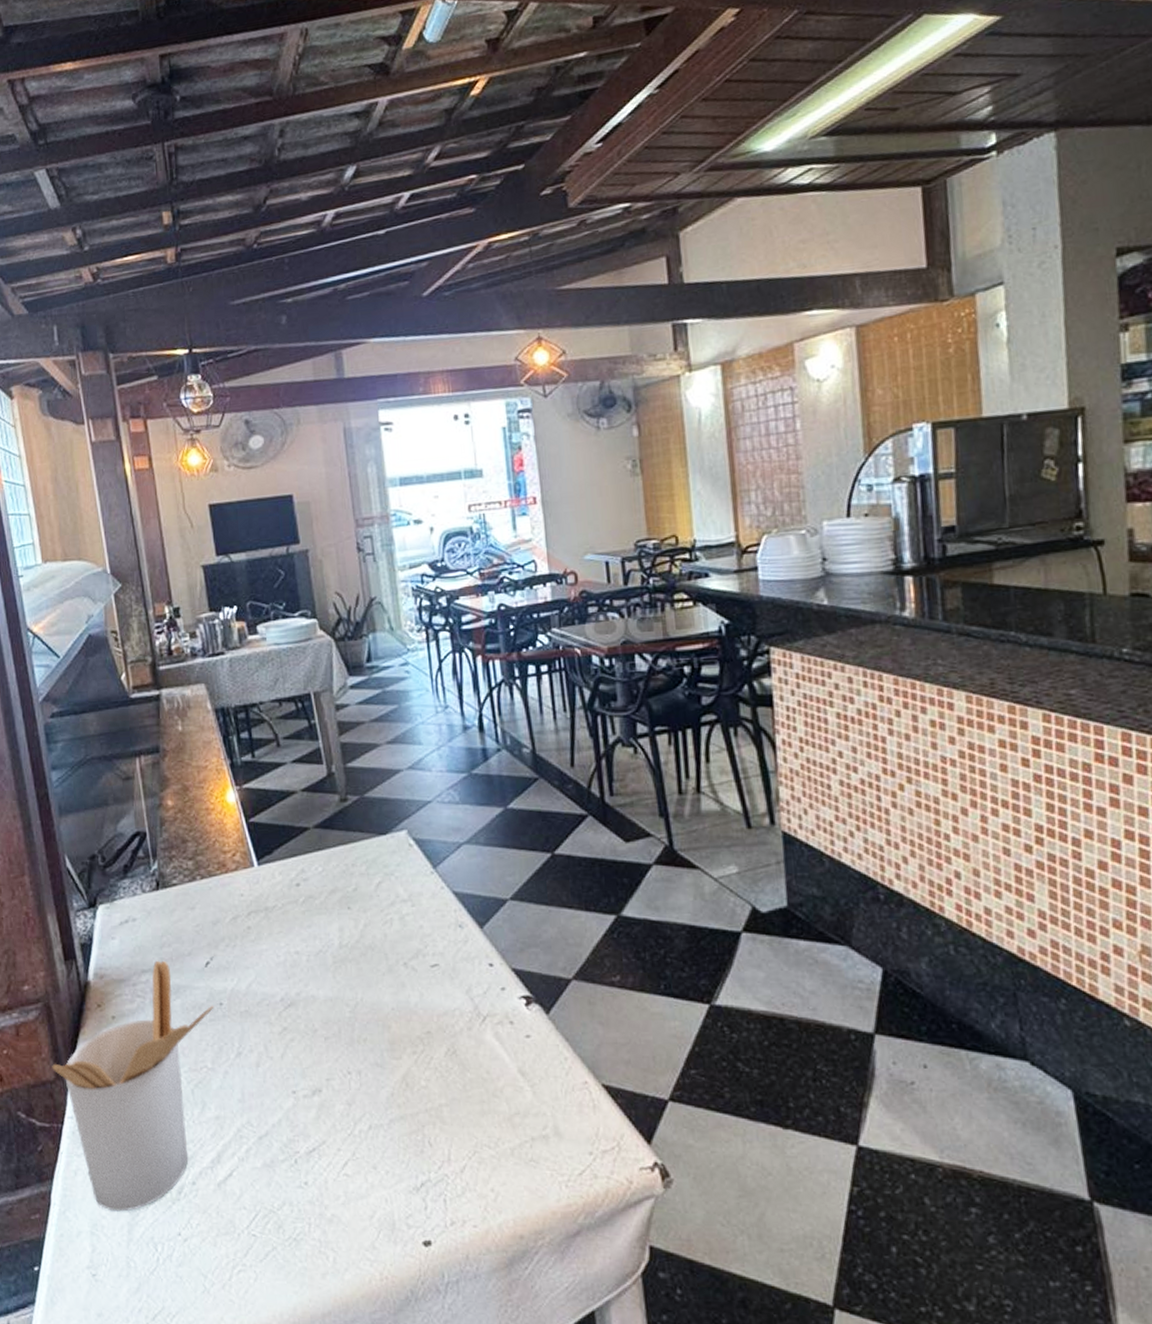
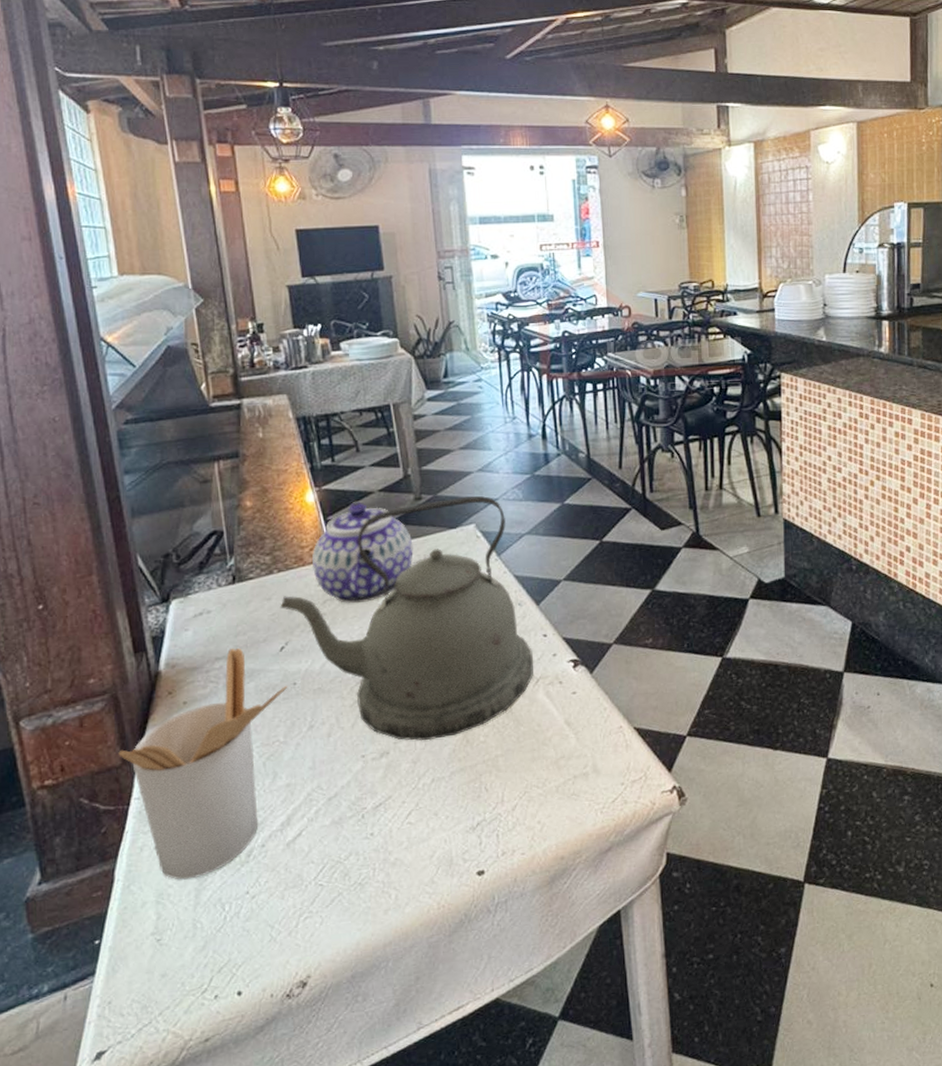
kettle: none [204,798,479,1080] -> present [280,496,533,741]
teapot: none [235,802,341,918] -> present [312,502,414,604]

